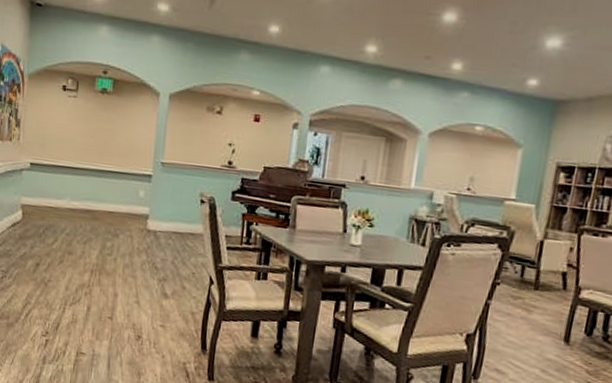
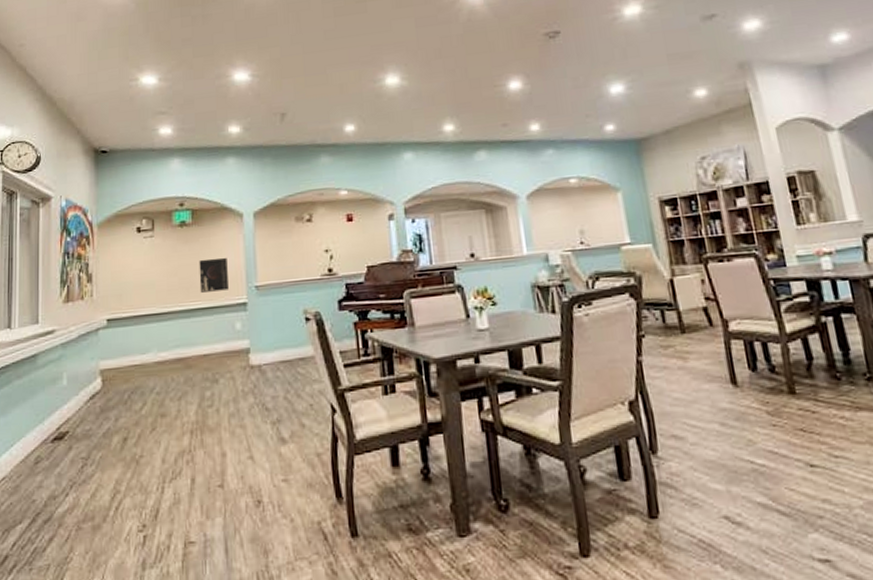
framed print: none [112,127,140,161] -> present [199,257,228,293]

